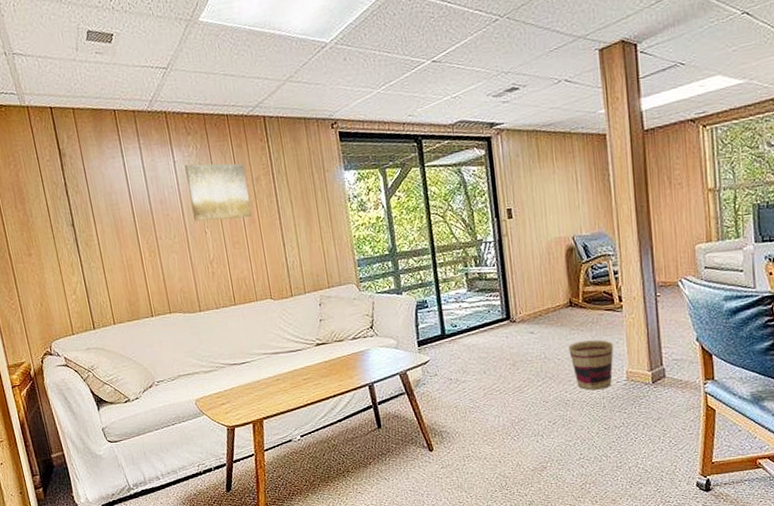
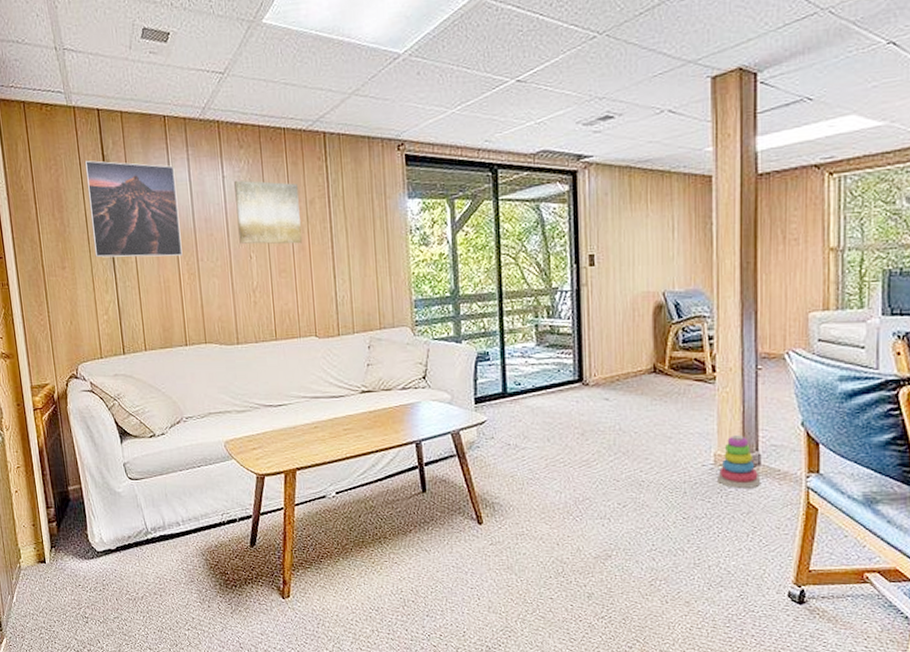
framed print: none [41,154,142,244] -> present [84,160,183,258]
basket: present [568,339,614,391] -> none [648,414,702,472]
stacking toy: none [630,353,667,399] -> present [718,434,761,488]

